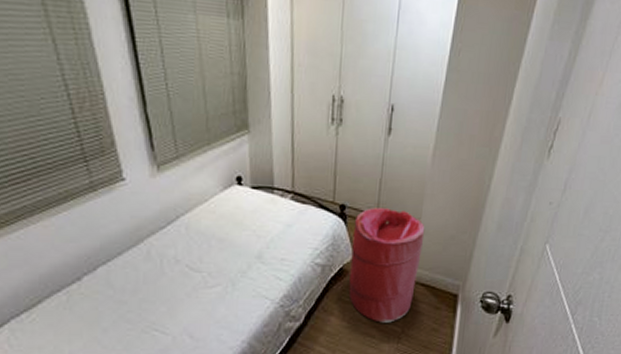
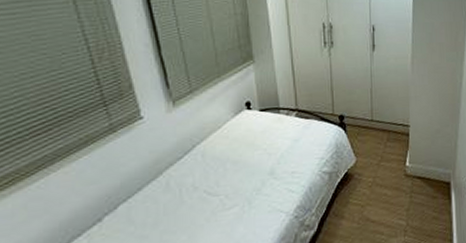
laundry hamper: present [348,208,425,323] -> none [353,113,415,219]

